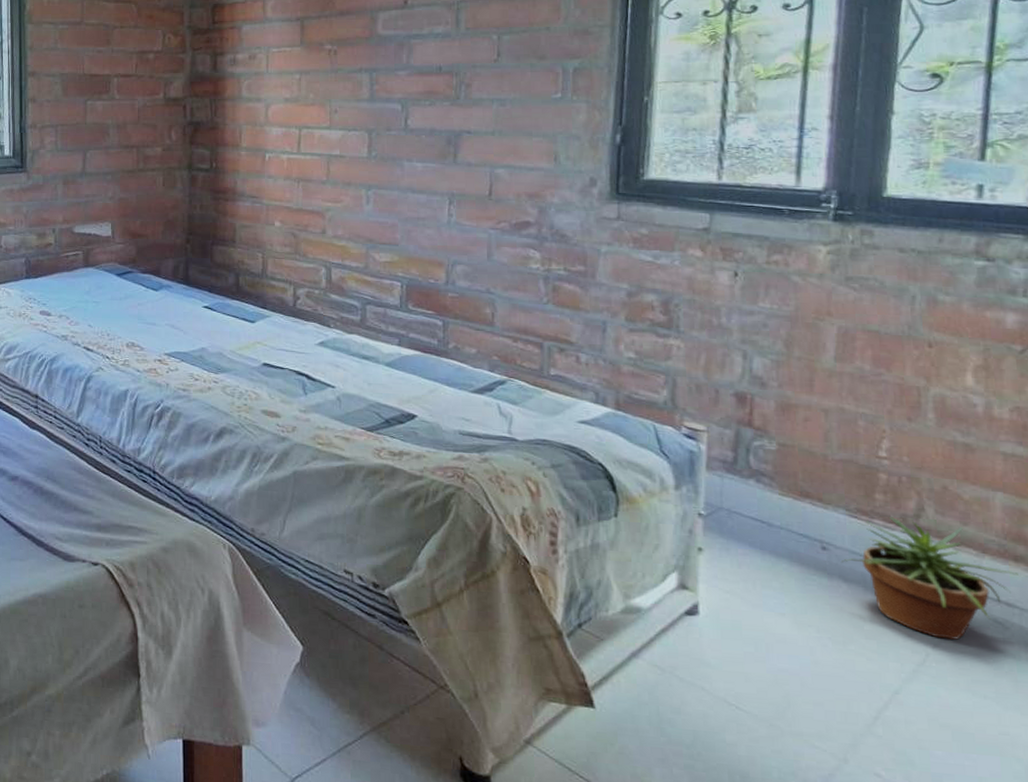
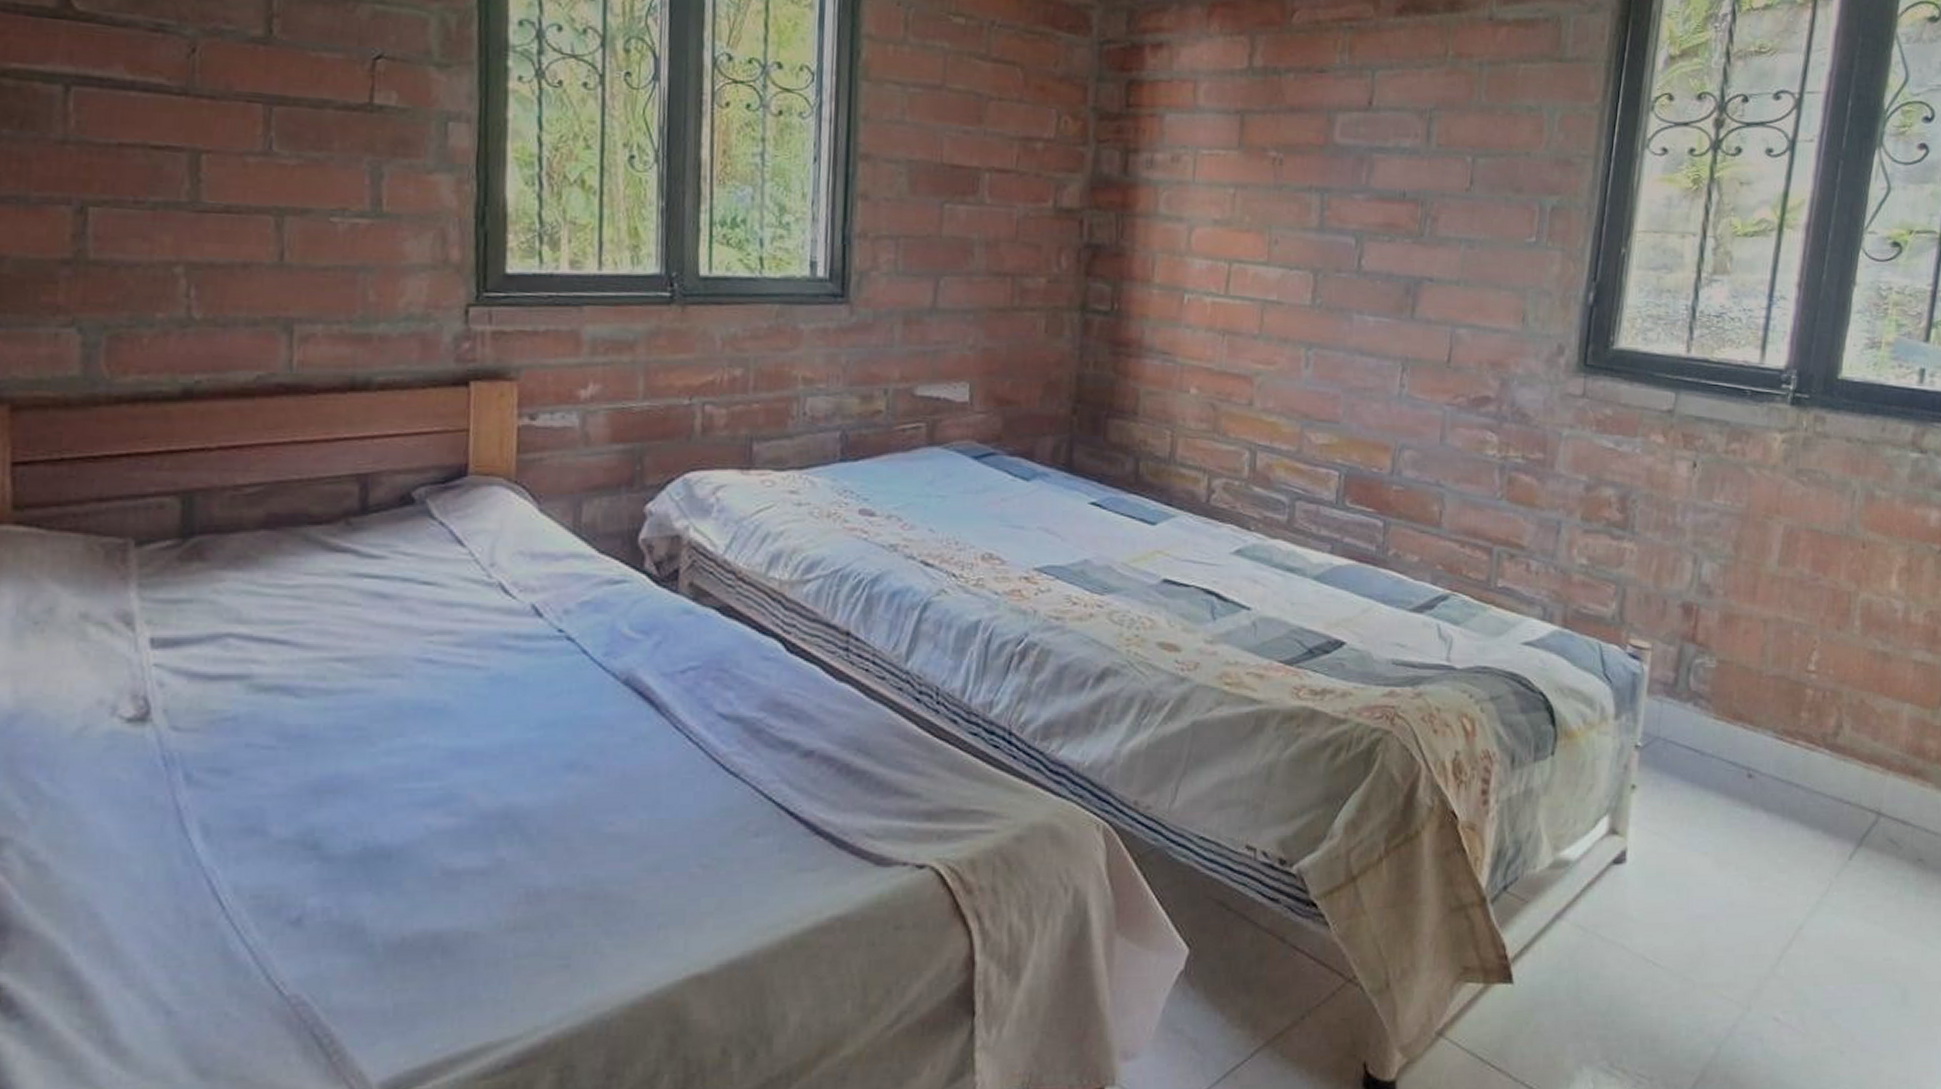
potted plant: present [840,517,1018,640] -> none [1764,737,1915,865]

